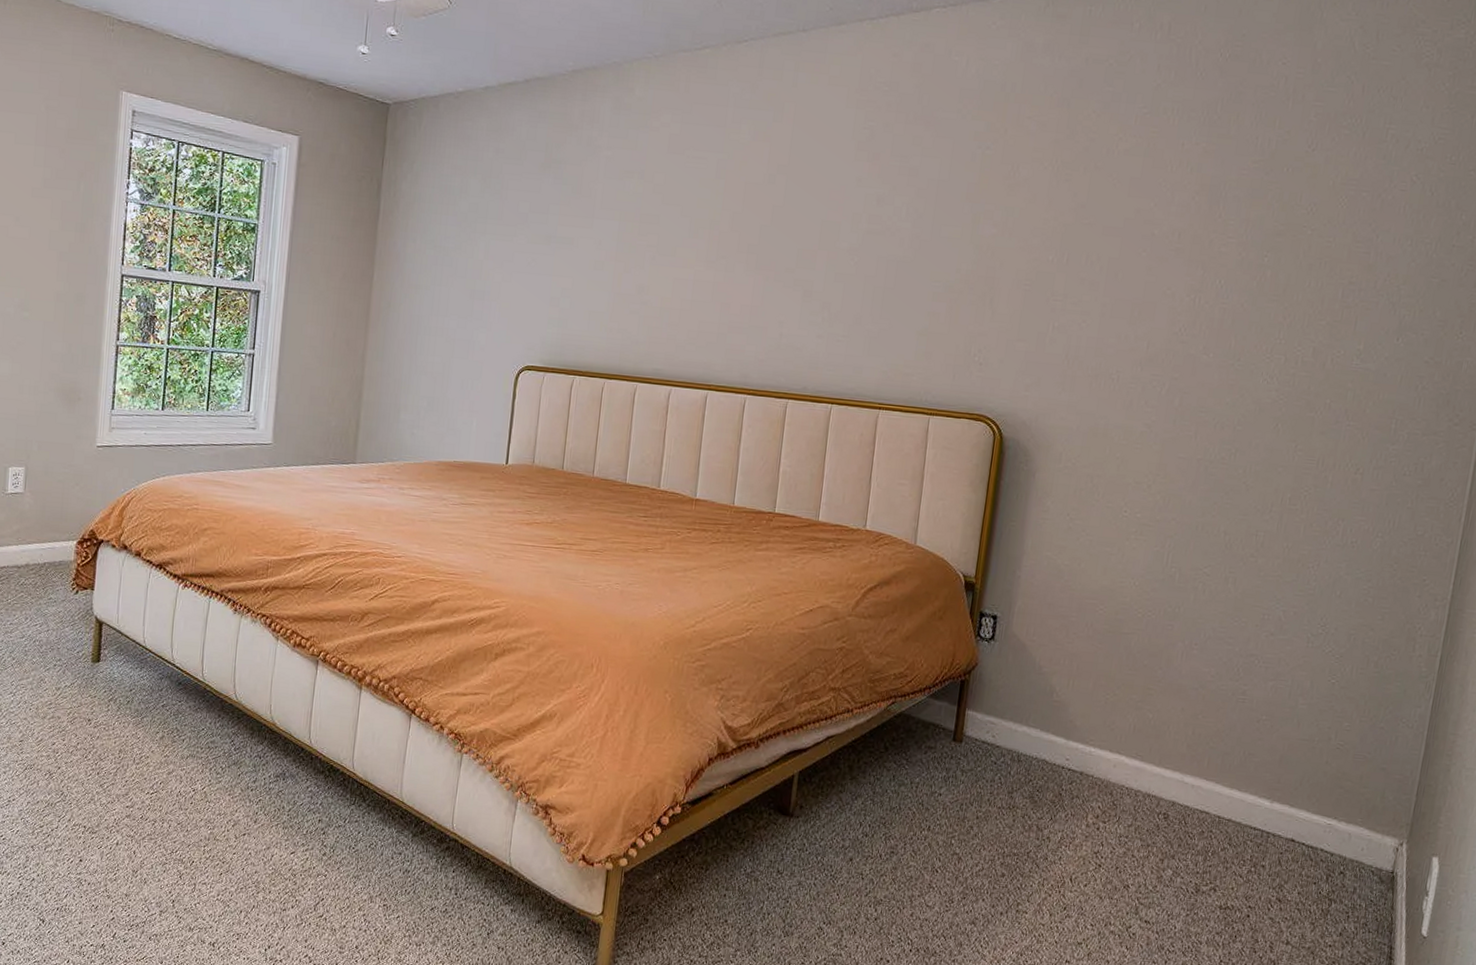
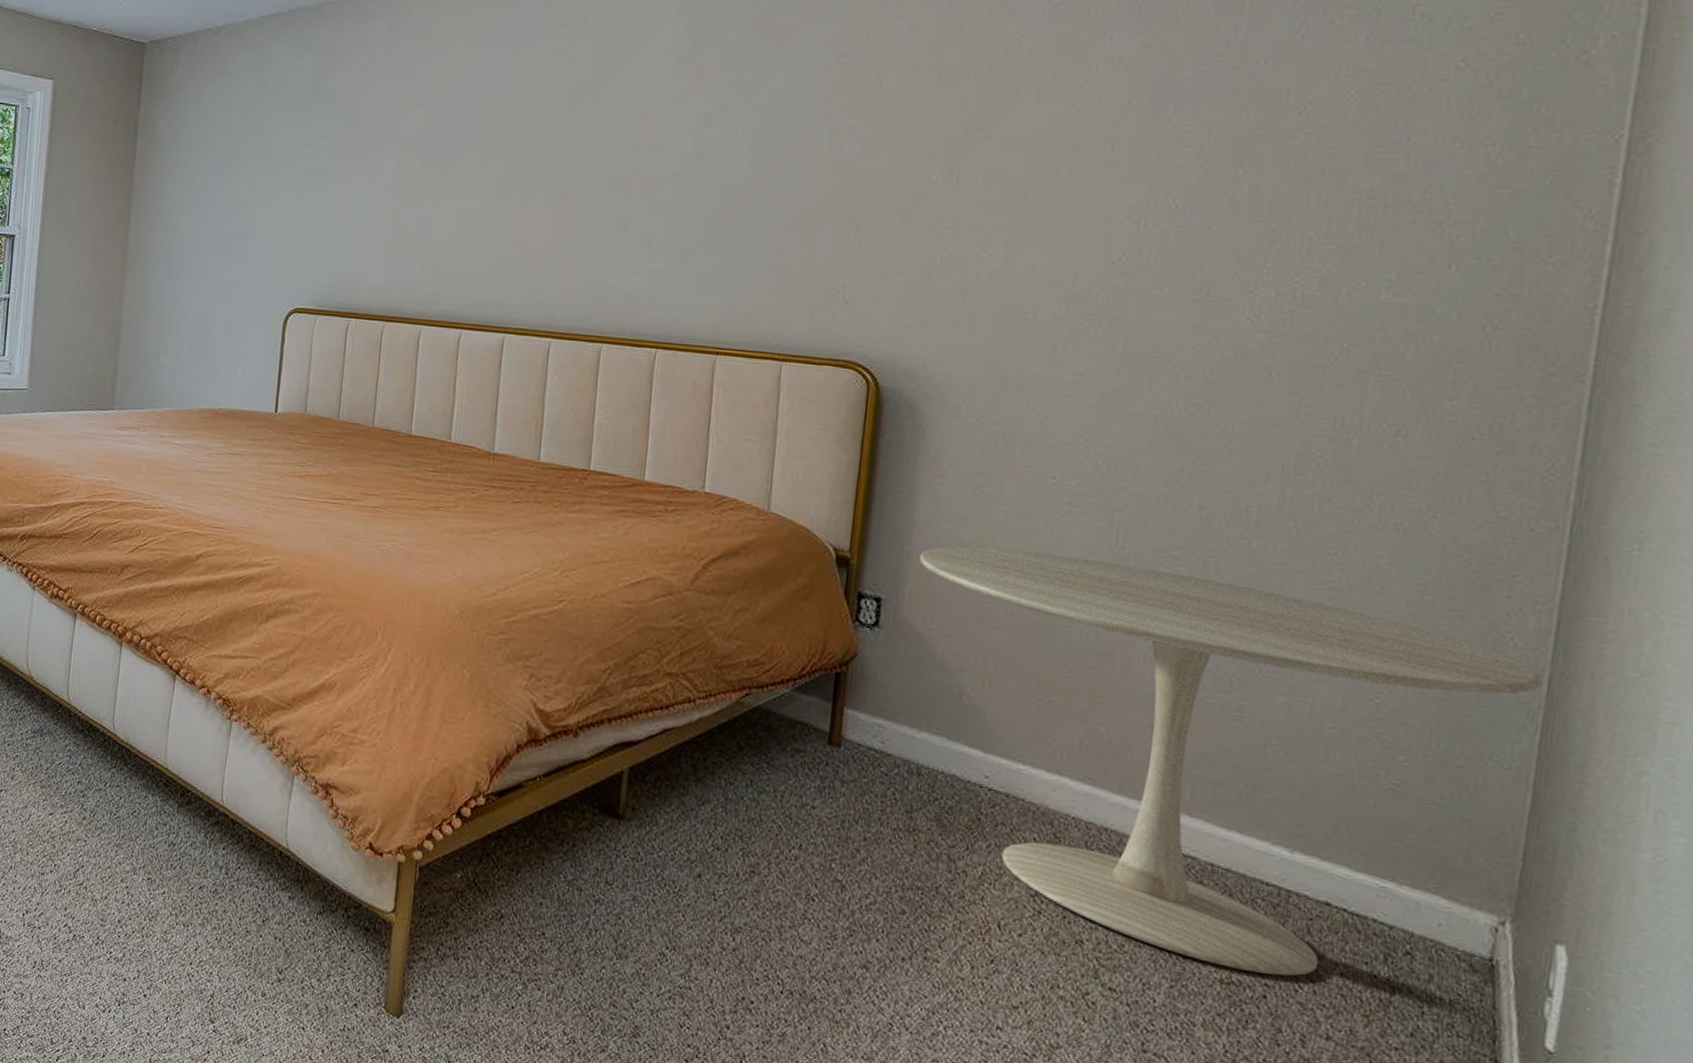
pedestal table: none [1026,570,1437,899] -> present [918,547,1543,977]

